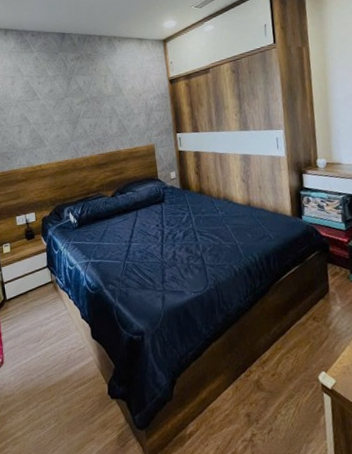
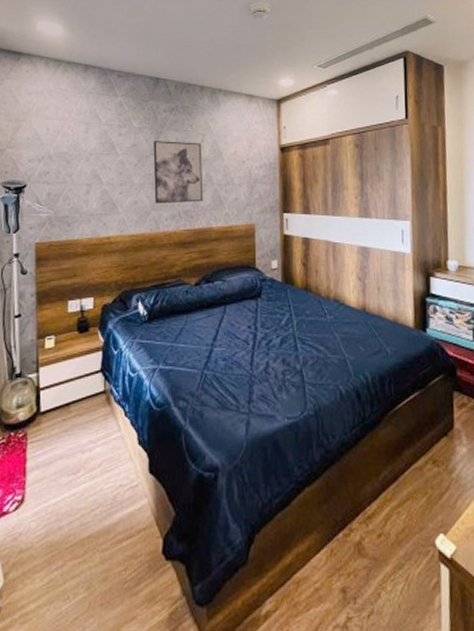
wall art: none [66,83,111,136] -> present [153,141,204,204]

